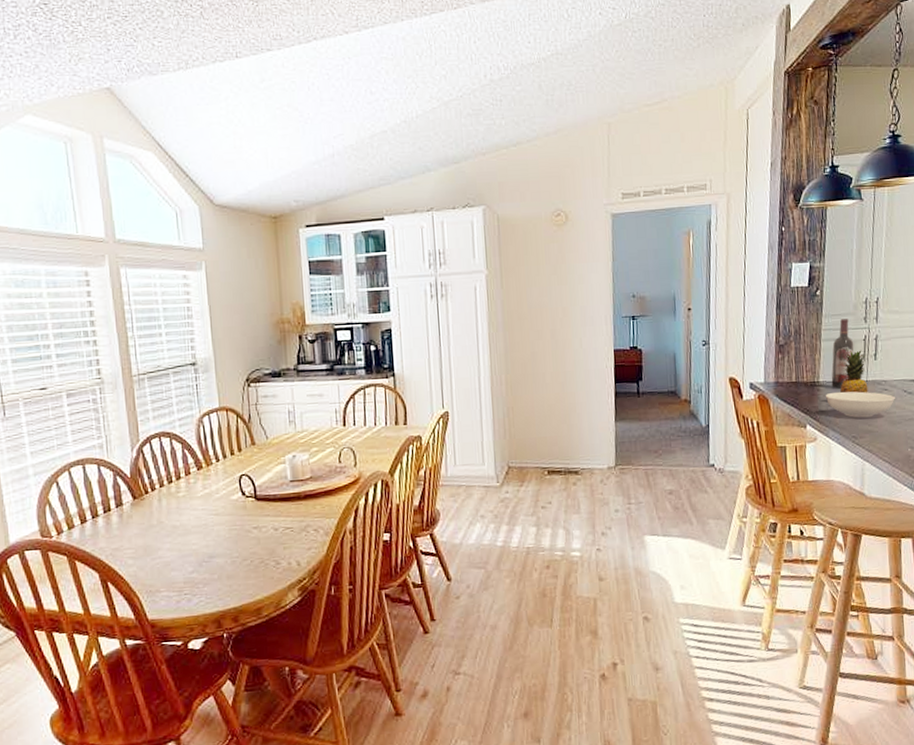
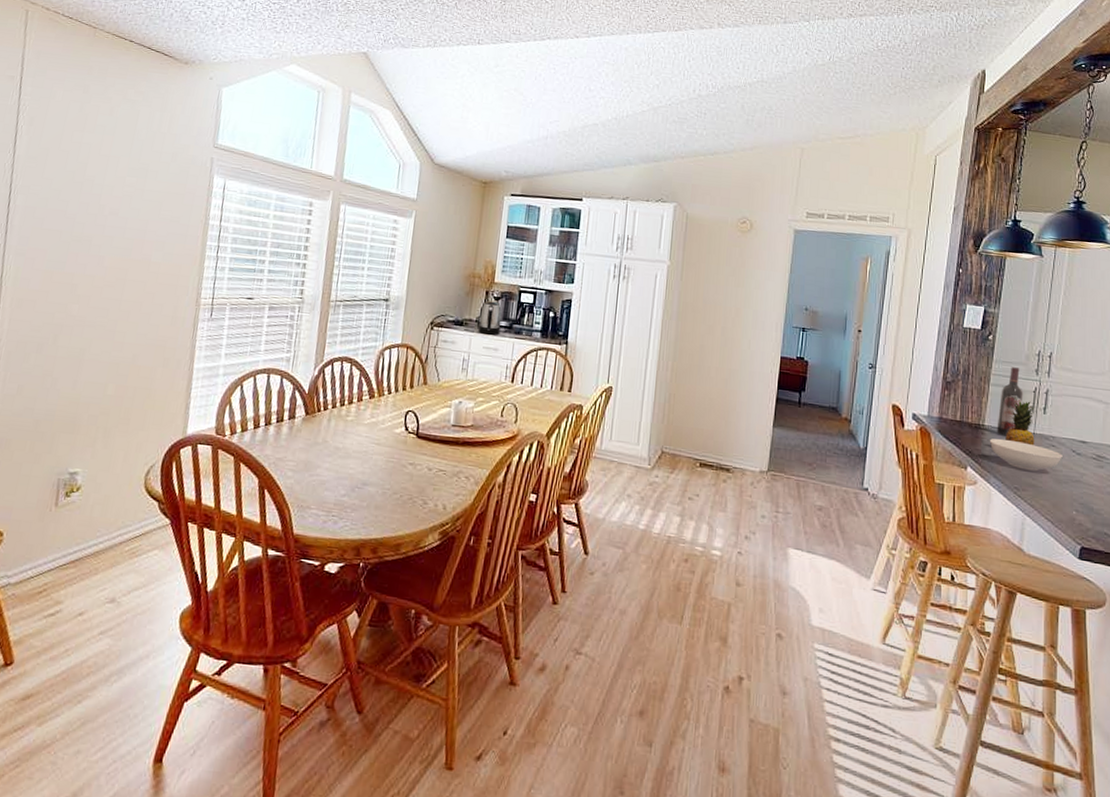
kettle: none [297,345,322,381] -> present [478,300,502,335]

